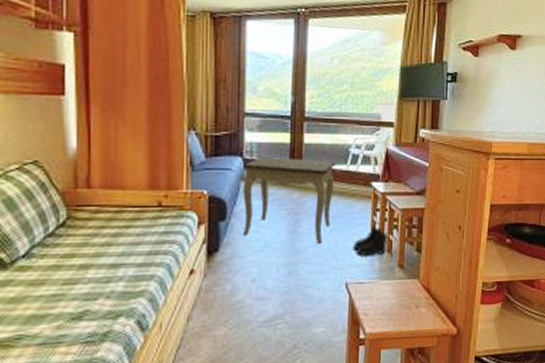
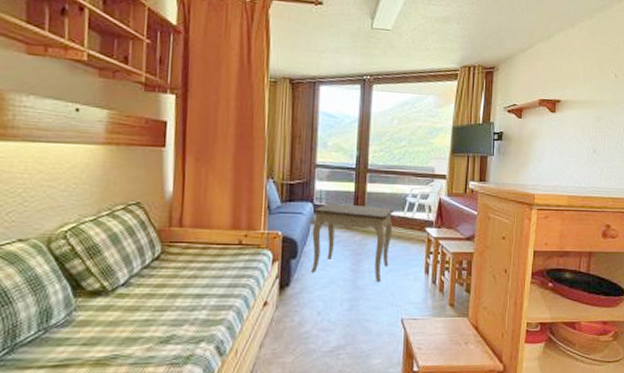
boots: present [353,225,388,256] -> none [408,267,440,295]

